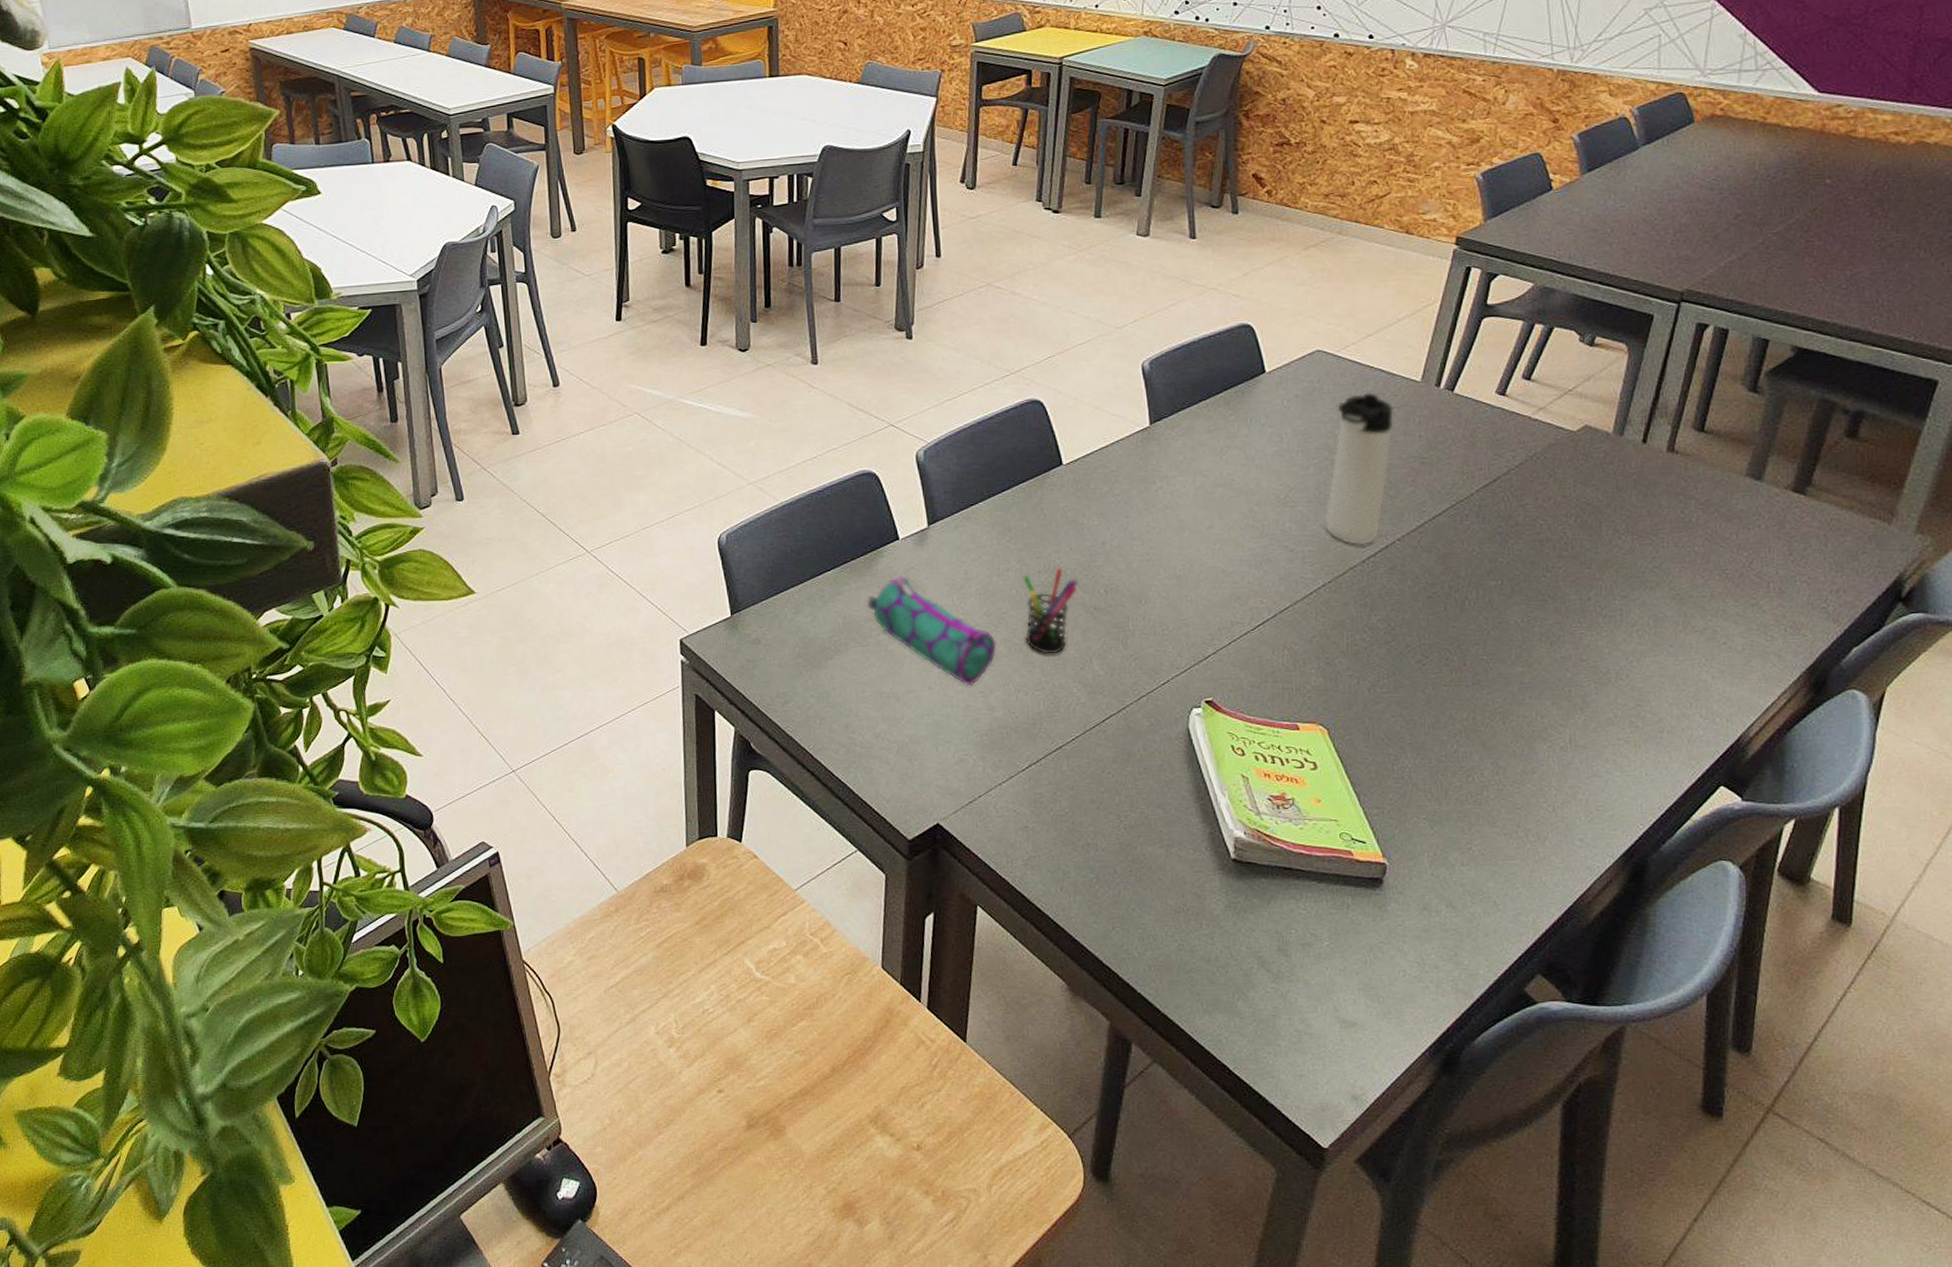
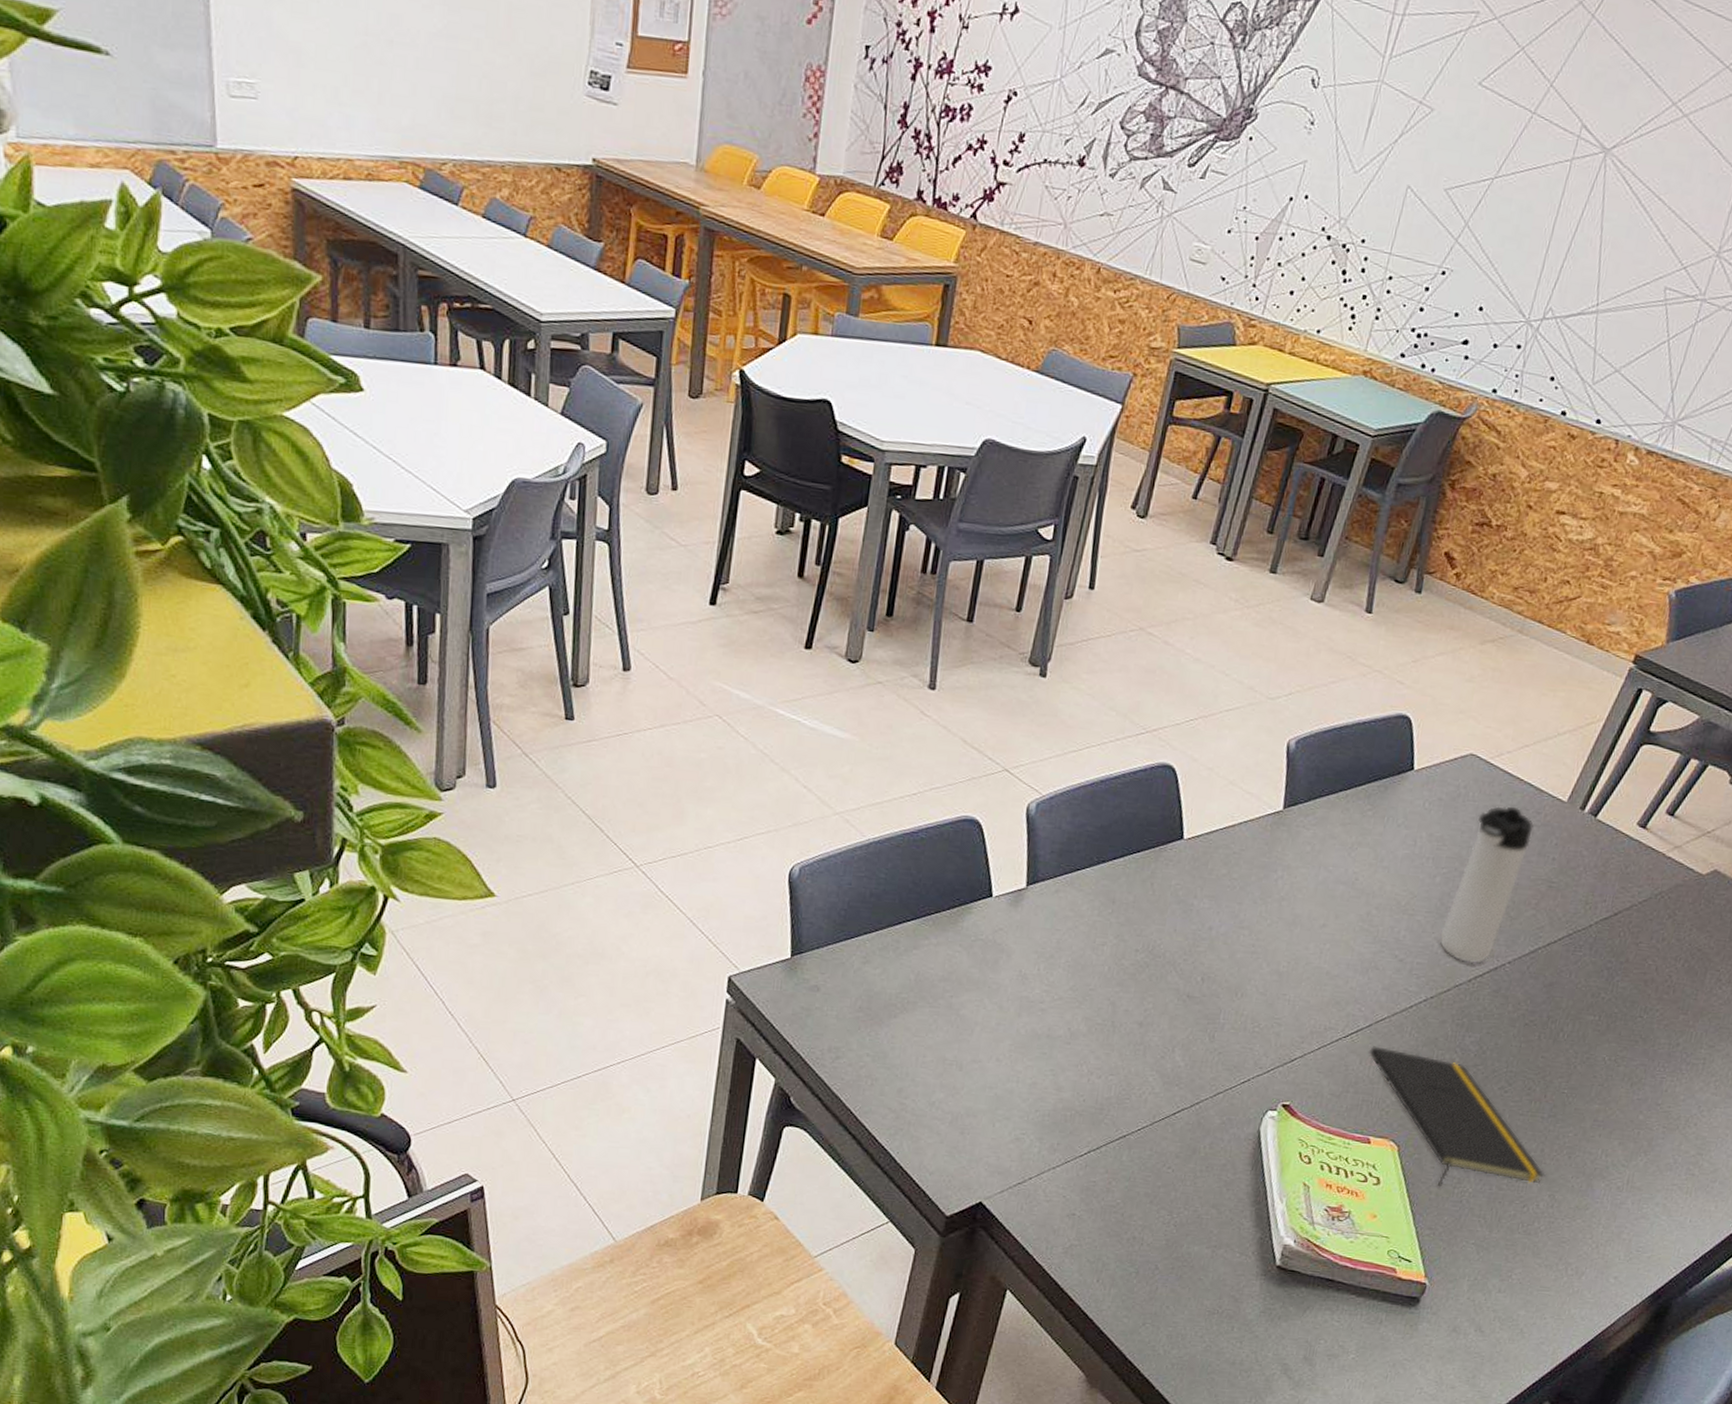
pencil case: present [866,575,997,686] -> none [945,936,1078,1063]
pen holder: present [1023,567,1078,655] -> none [1108,948,1176,1040]
notepad: none [1278,635,1483,765] -> present [1368,1046,1545,1186]

